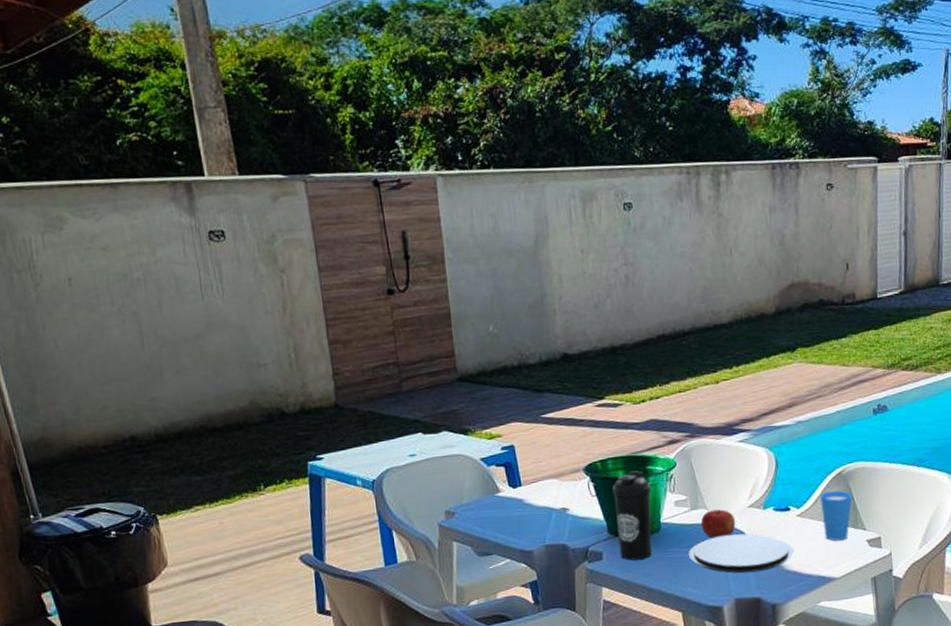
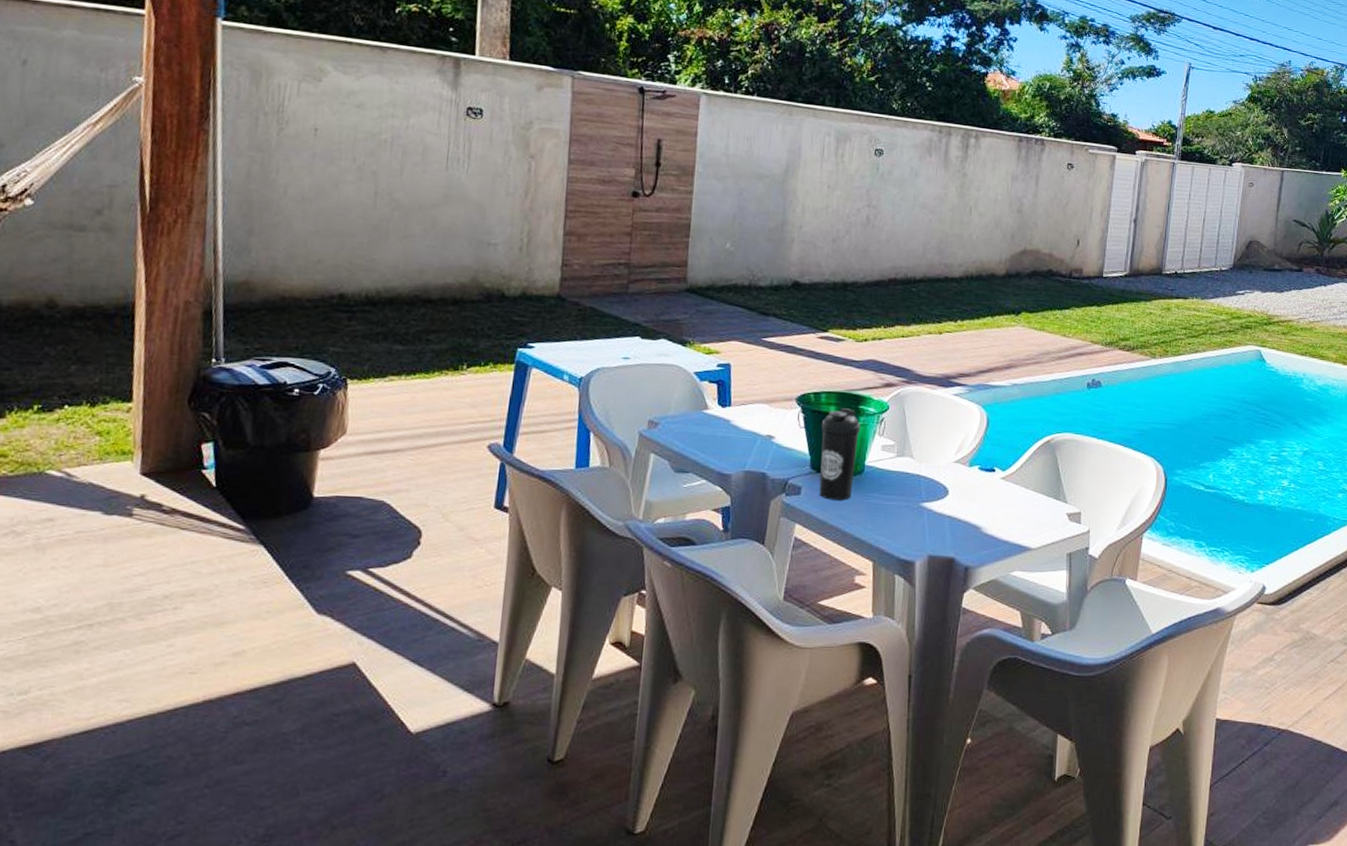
plate: present [688,533,795,574] -> none [887,488,995,531]
fruit: present [700,509,736,538] -> none [904,460,940,490]
cup: present [820,490,853,541] -> none [1026,458,1058,510]

